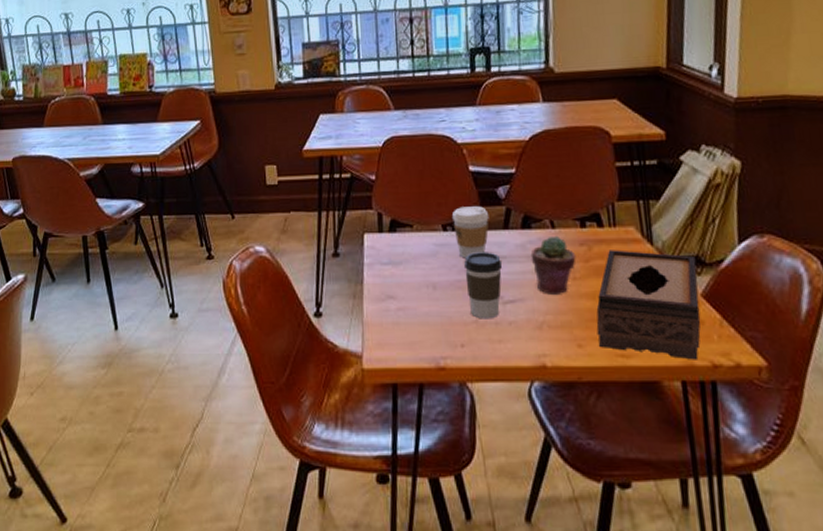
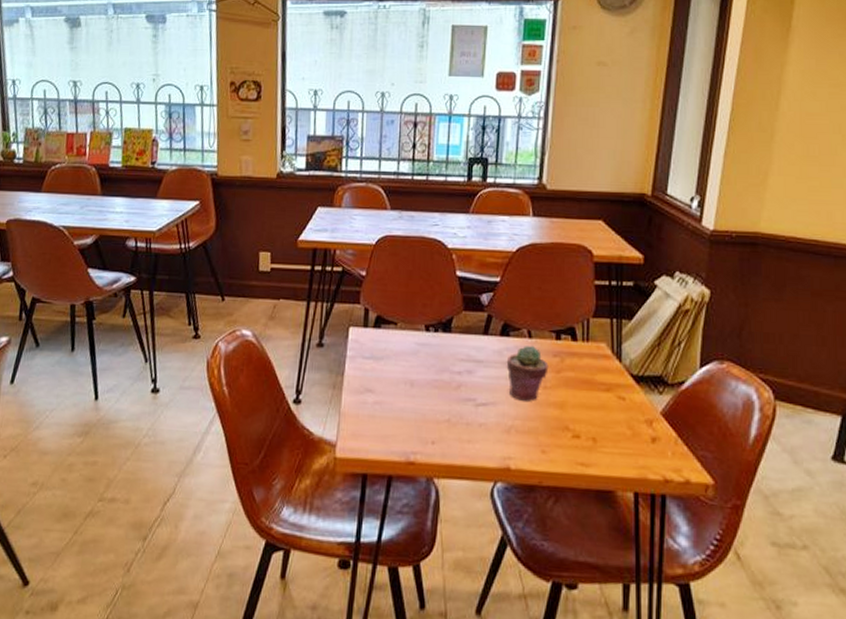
coffee cup: present [451,206,489,258] -> none [435,309,471,359]
coffee cup: present [464,252,502,319] -> none [442,354,478,420]
tissue box: present [596,250,701,360] -> none [561,363,659,474]

